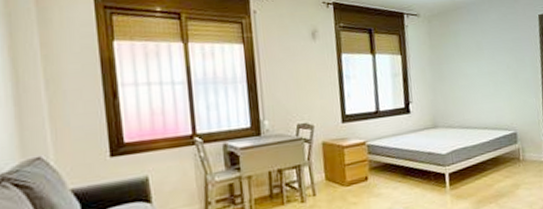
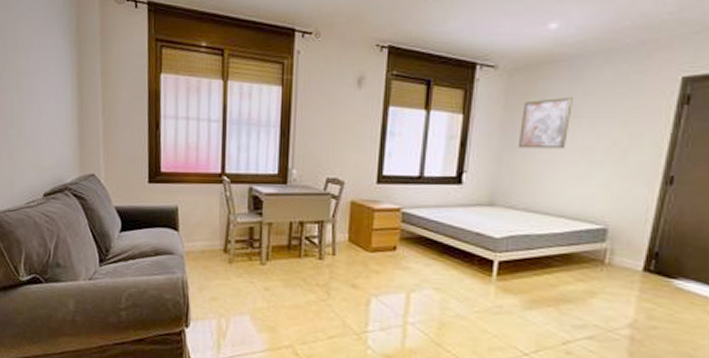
wall art: none [443,34,478,78] -> present [518,96,573,149]

